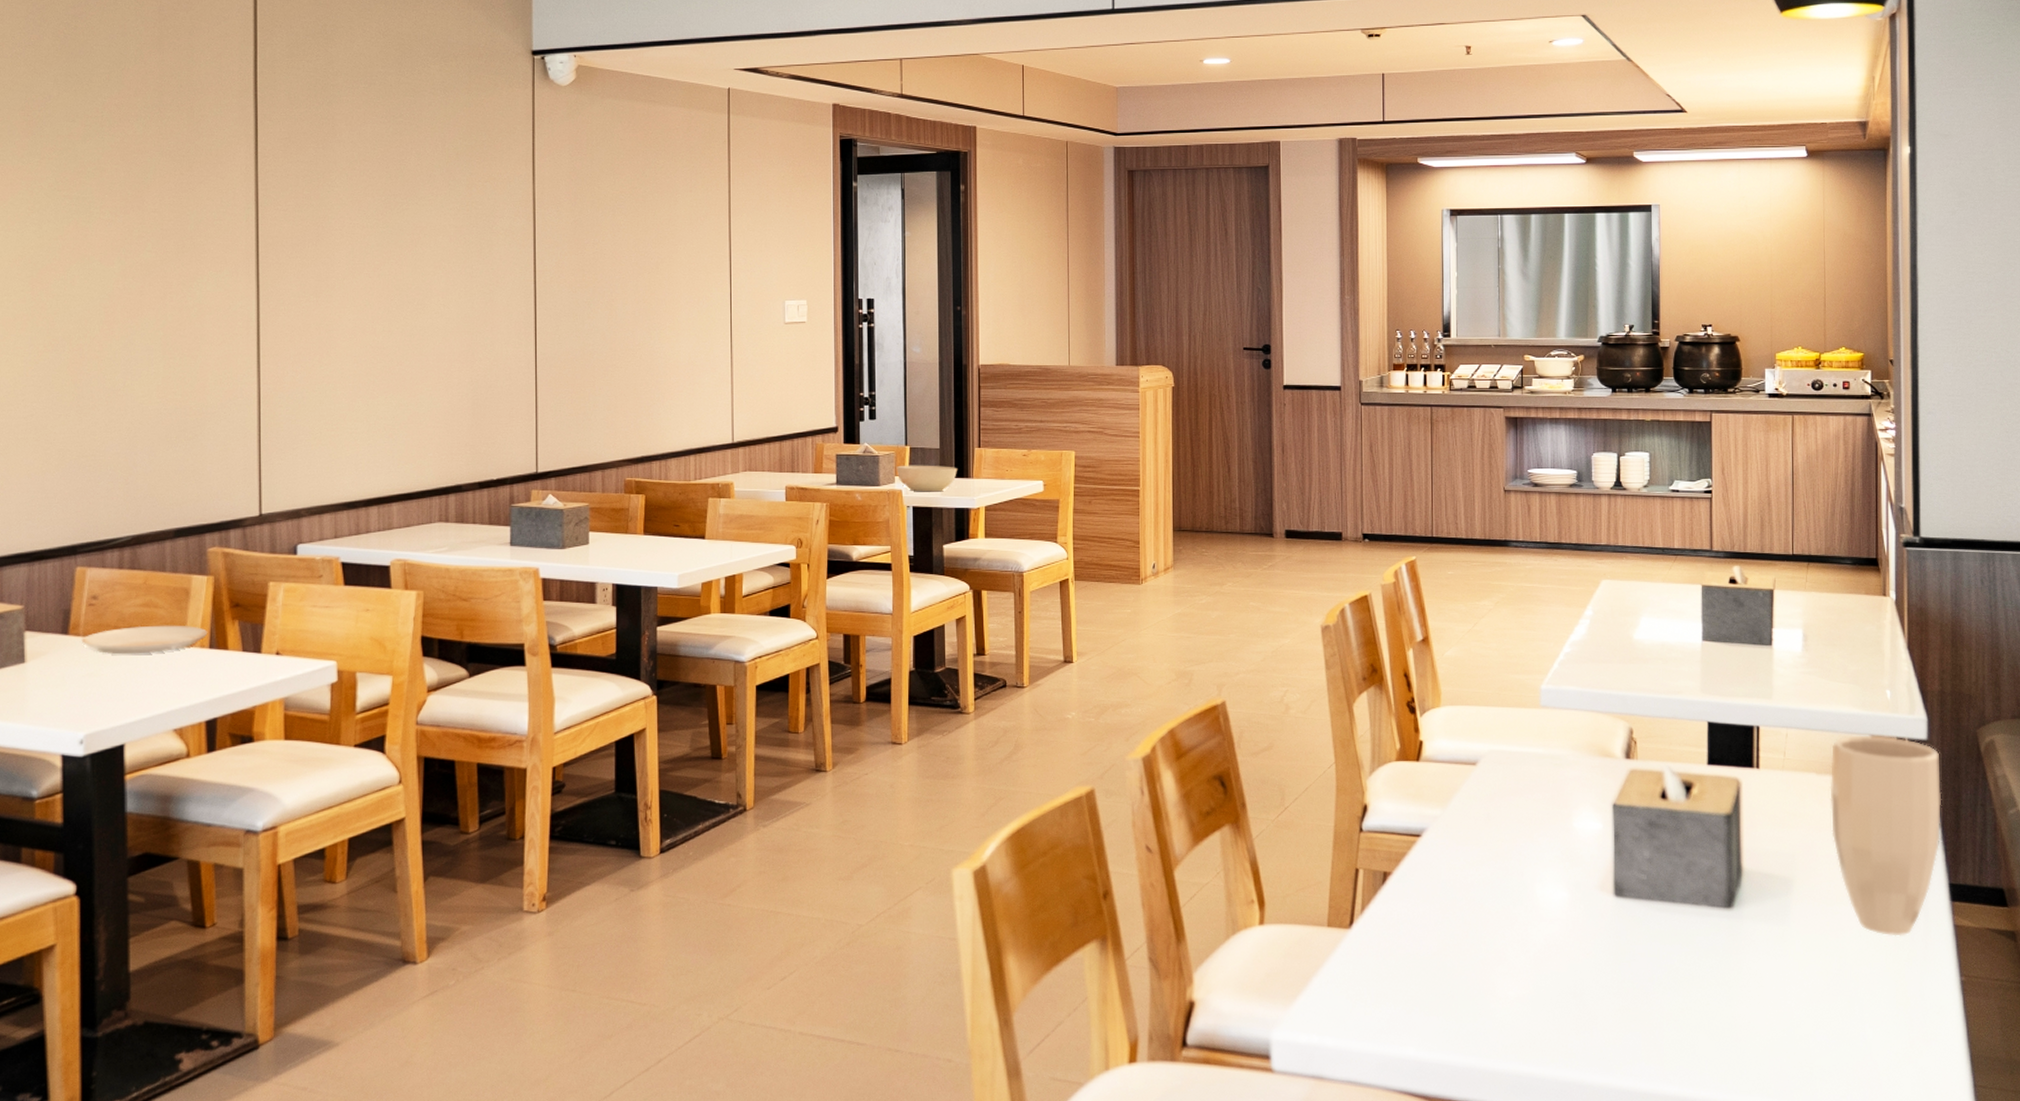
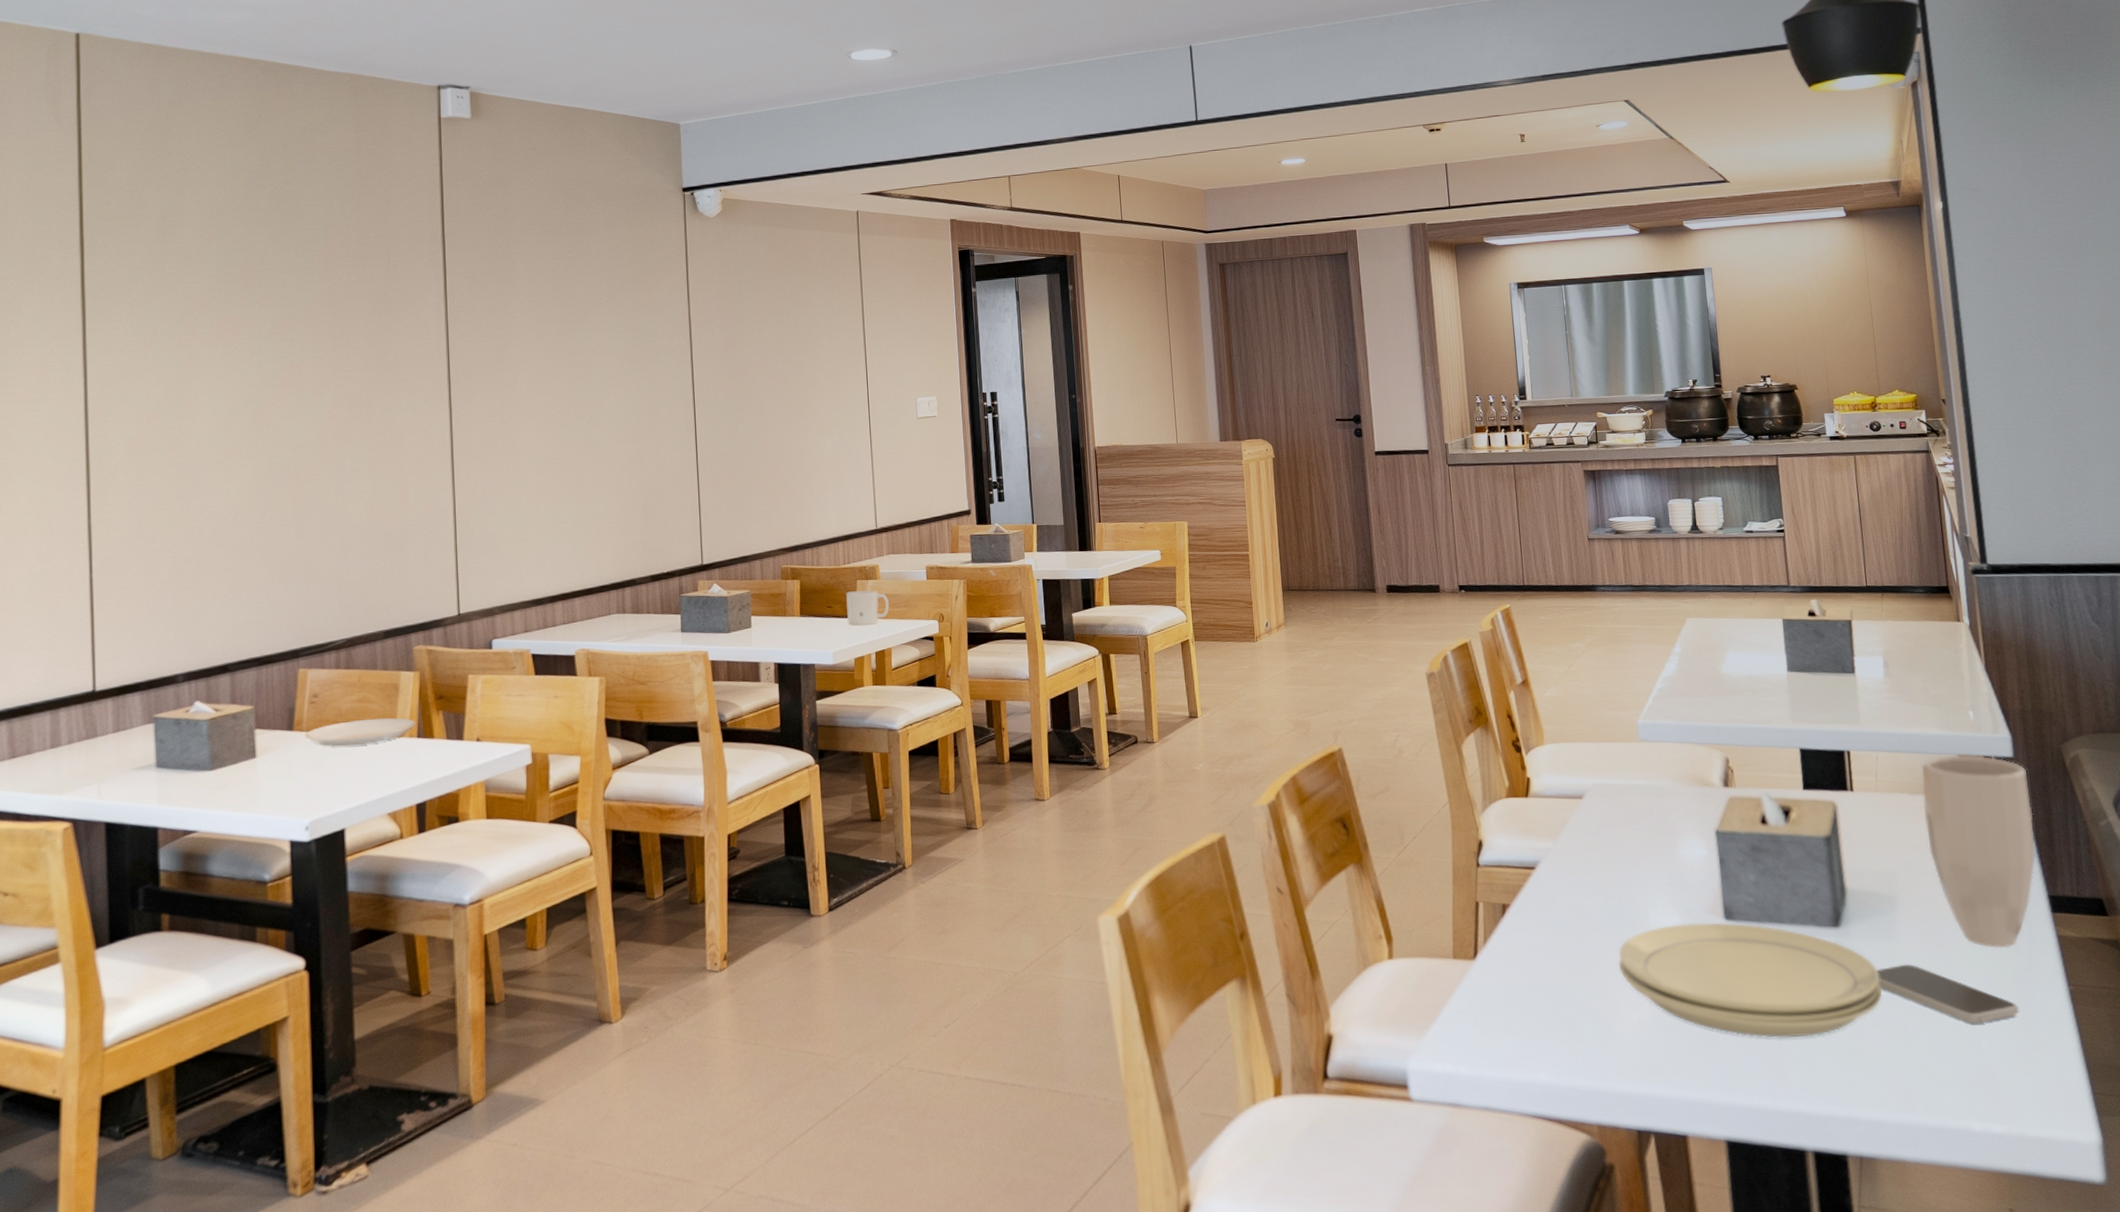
mug: none [696,509,743,548] -> present [846,590,890,627]
bowl: present [896,465,957,492] -> none [1025,540,1081,566]
plate: none [1500,899,1771,1019] -> present [1618,922,1883,1038]
smartphone: none [1766,948,1908,1011] -> present [1877,964,2019,1024]

